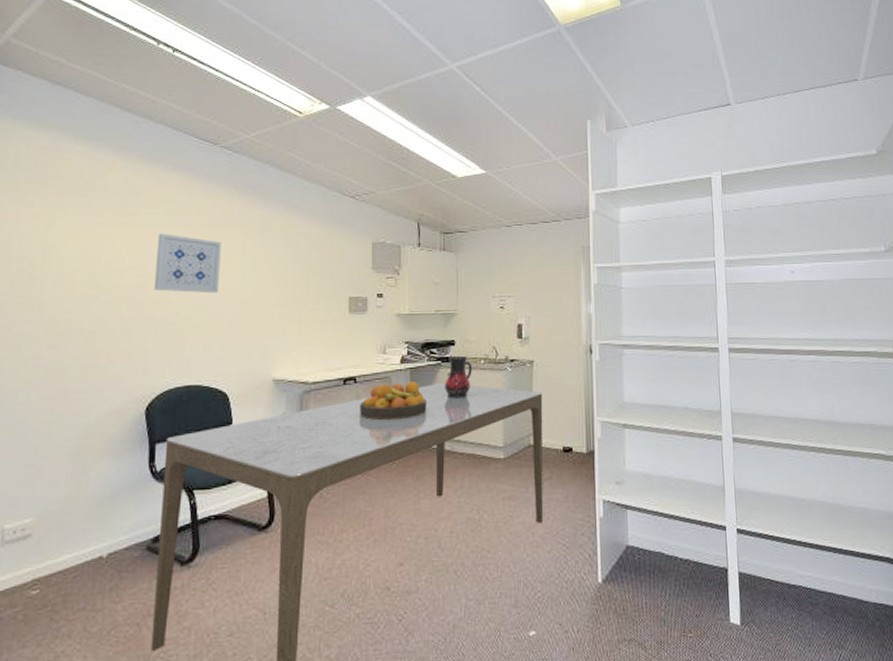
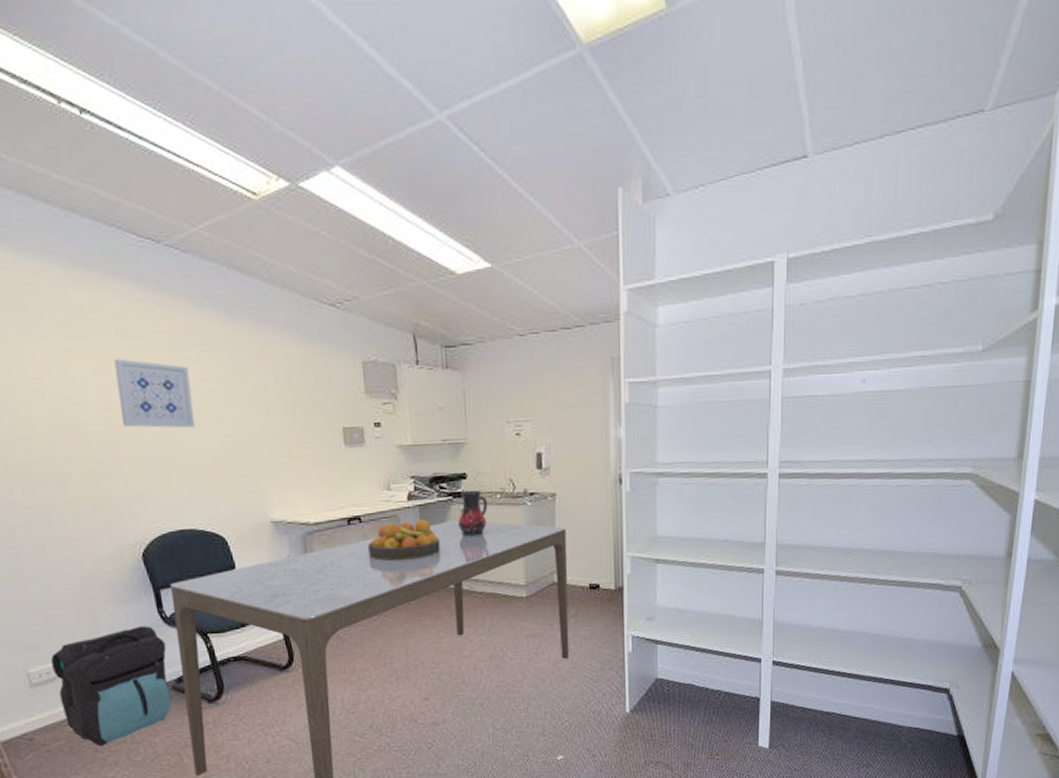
backpack: none [28,481,150,613] -> present [50,626,172,746]

